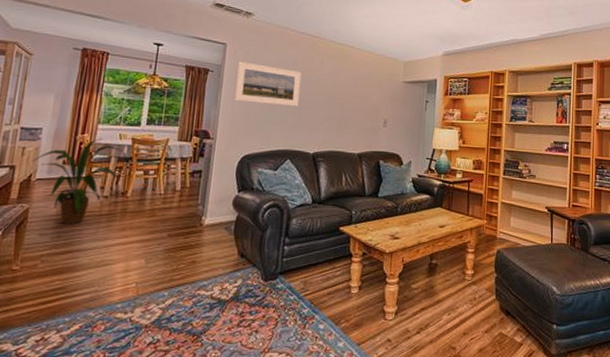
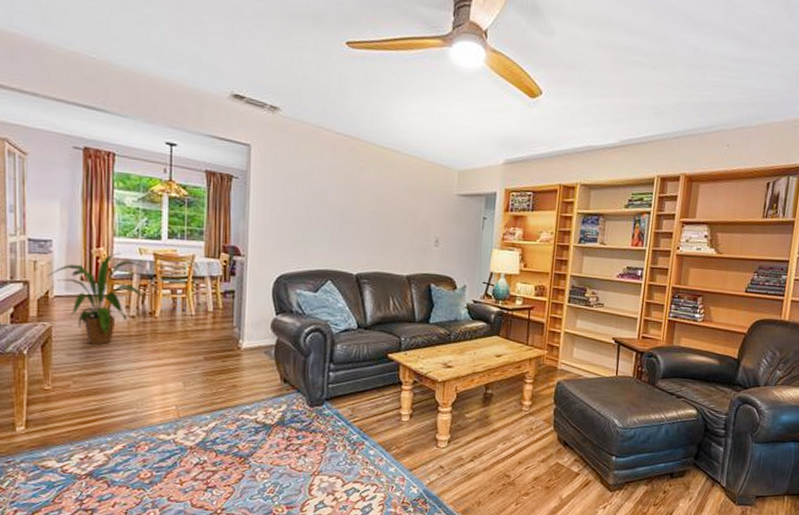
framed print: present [234,61,302,107] -> none [264,166,340,222]

